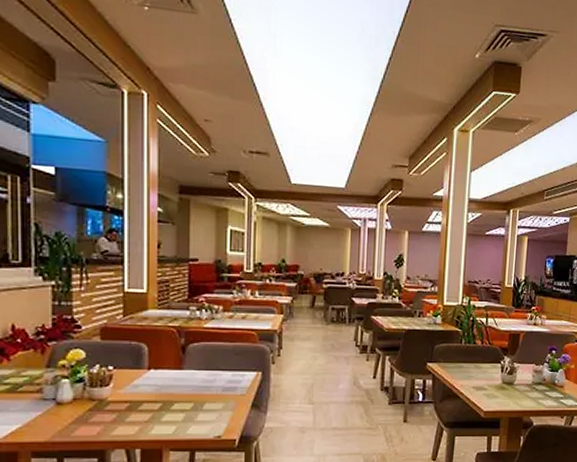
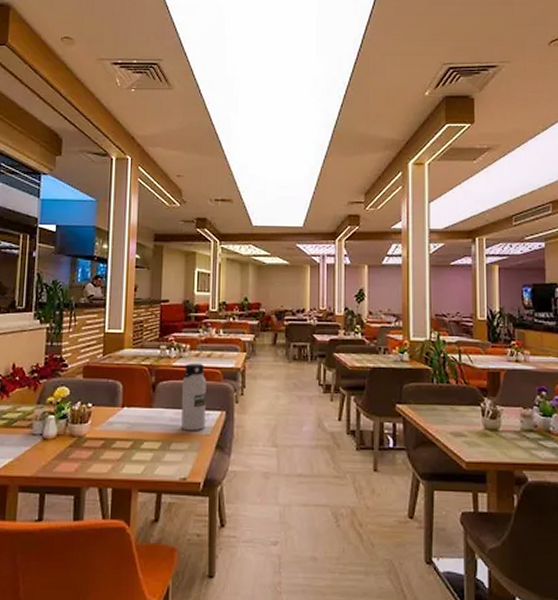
water bottle: none [215,324,241,392] -> present [181,363,207,431]

